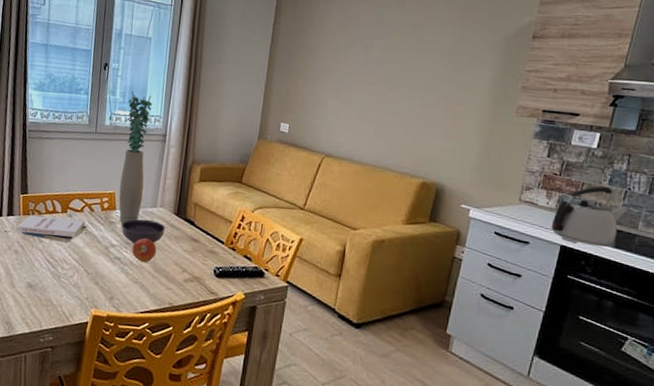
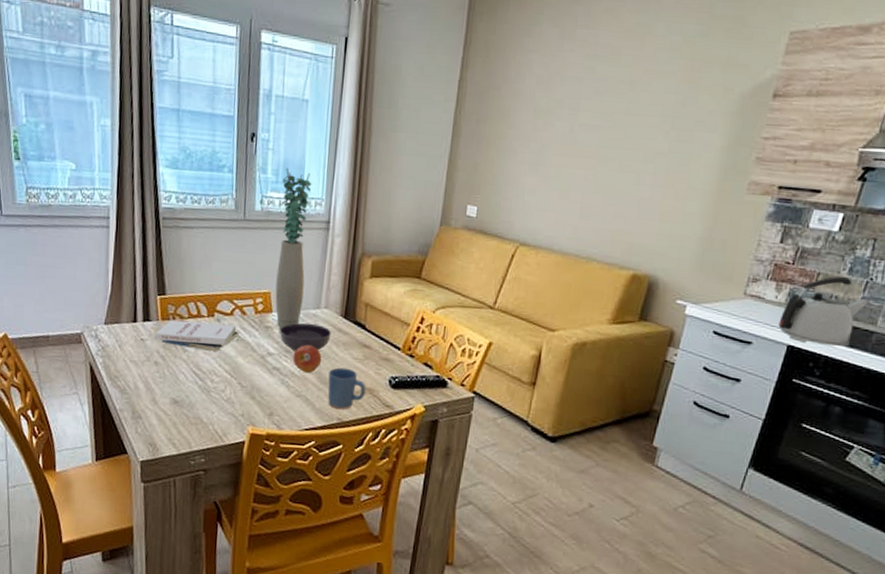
mug: none [161,258,194,295] -> present [328,367,366,409]

